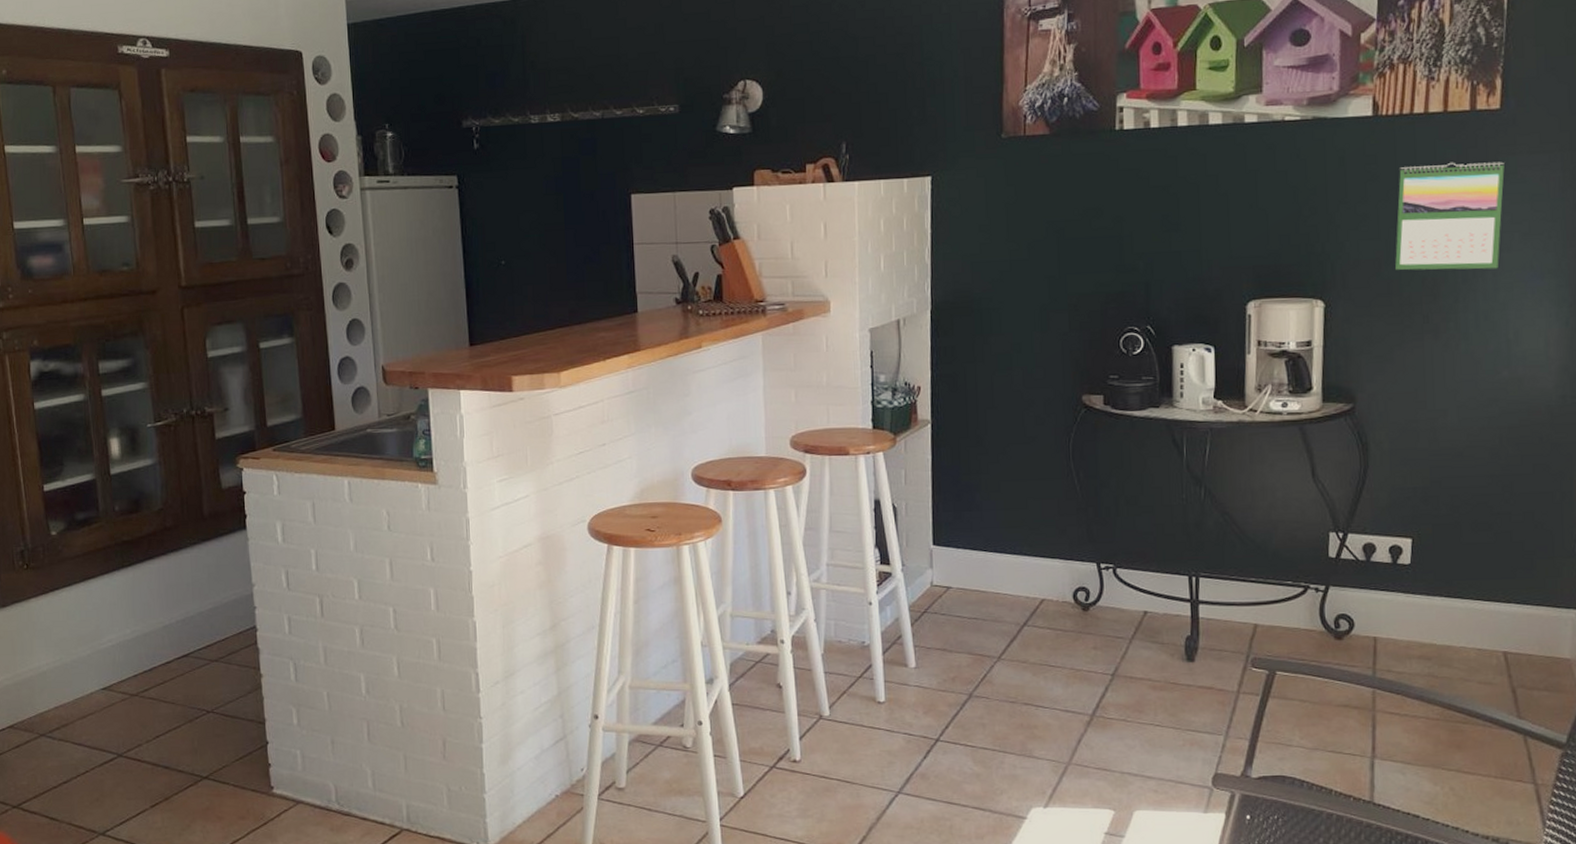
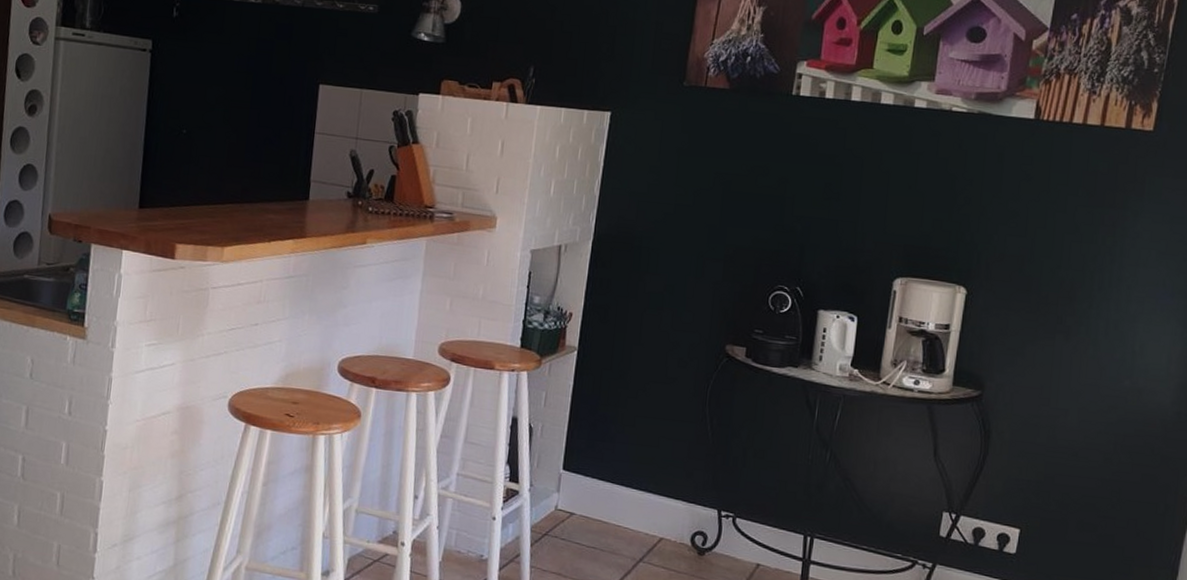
calendar: present [1395,162,1505,271] -> none [1037,172,1151,282]

